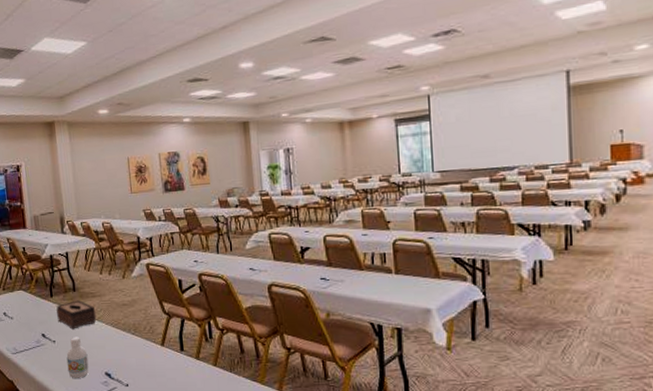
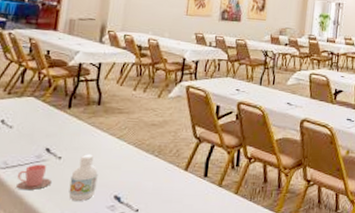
cup: none [26,348,52,371] -> present [17,164,52,191]
tissue box: present [56,300,97,329] -> none [70,115,119,146]

